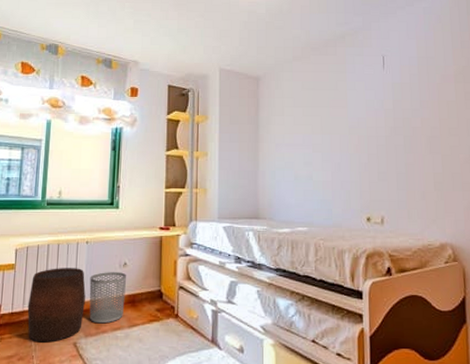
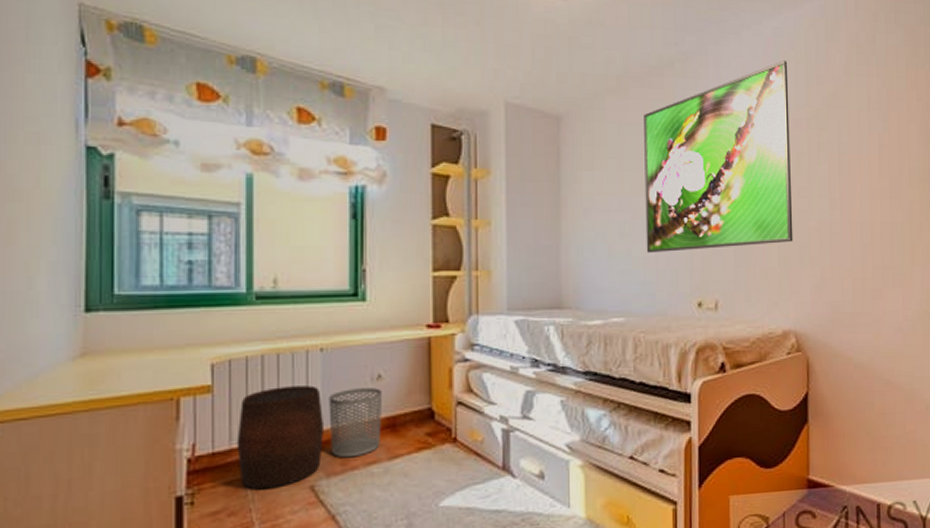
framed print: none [322,31,447,178] -> present [644,59,793,254]

